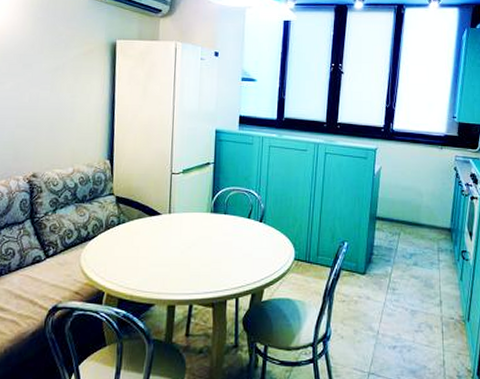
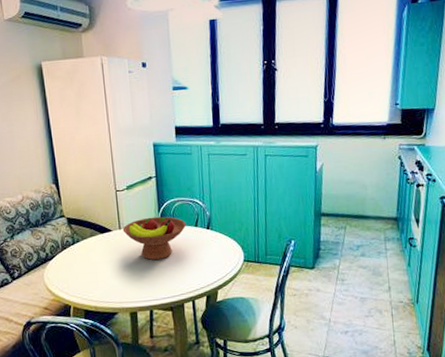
fruit bowl: none [172,204,239,249] -> present [123,216,186,260]

